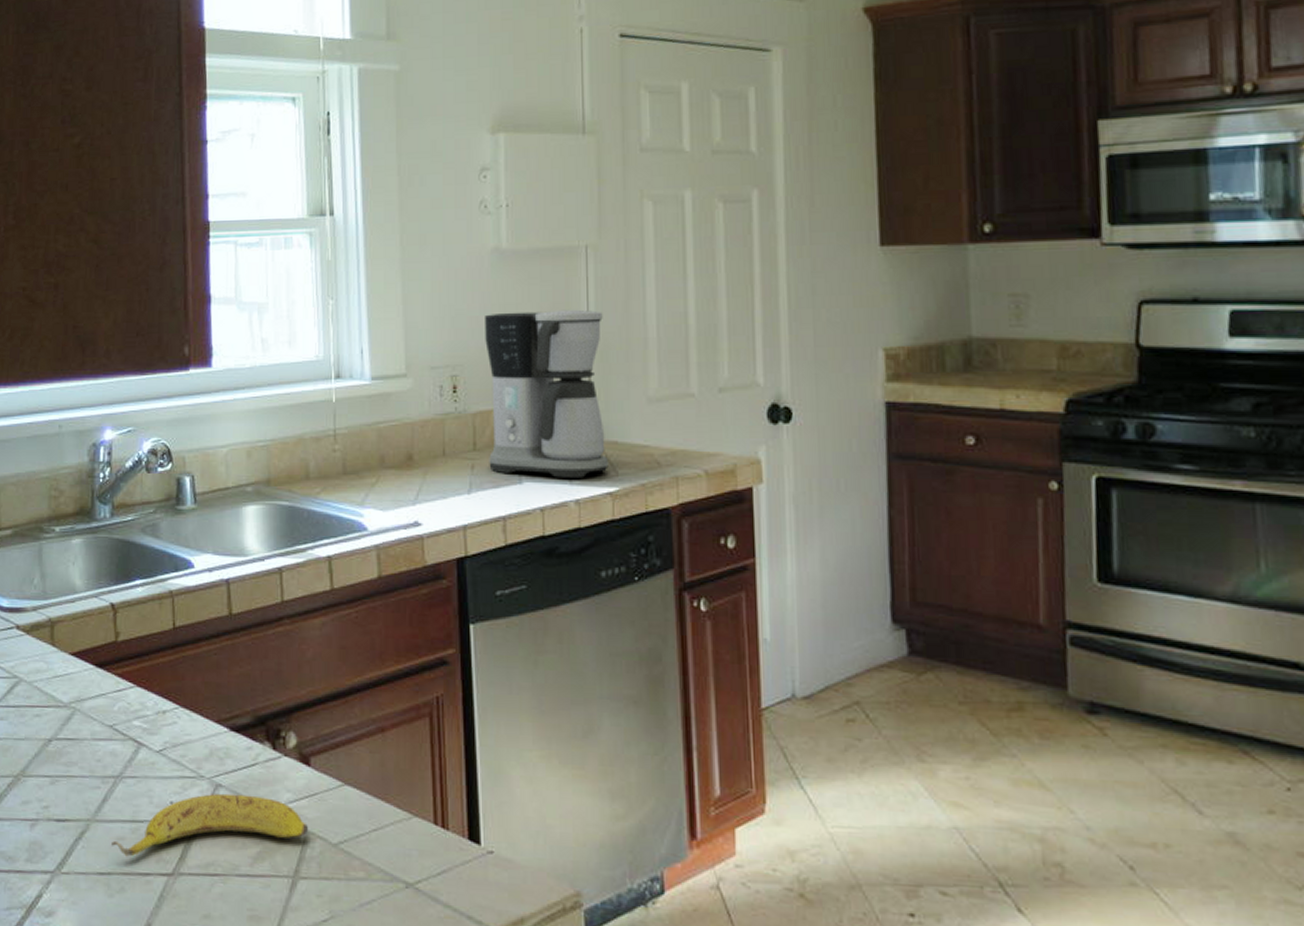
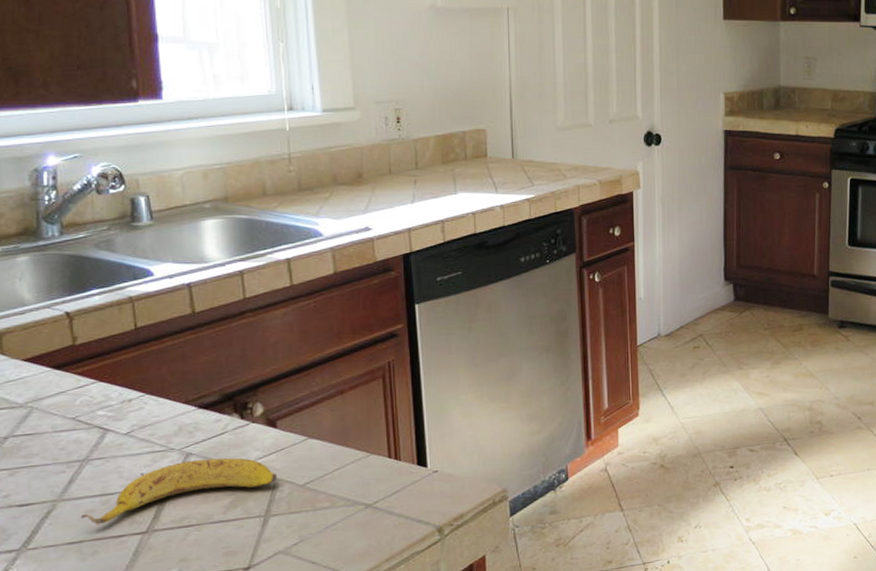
coffee maker: present [485,309,609,478] -> none [424,58,527,189]

